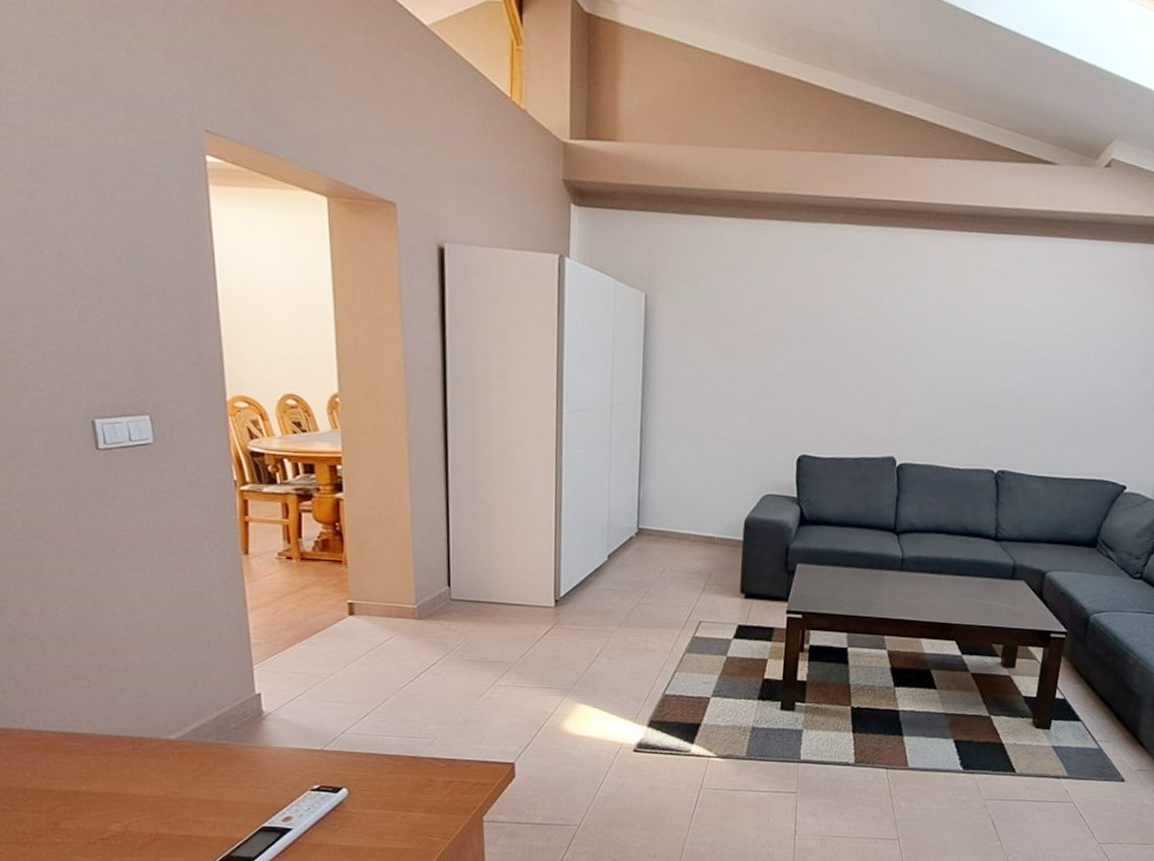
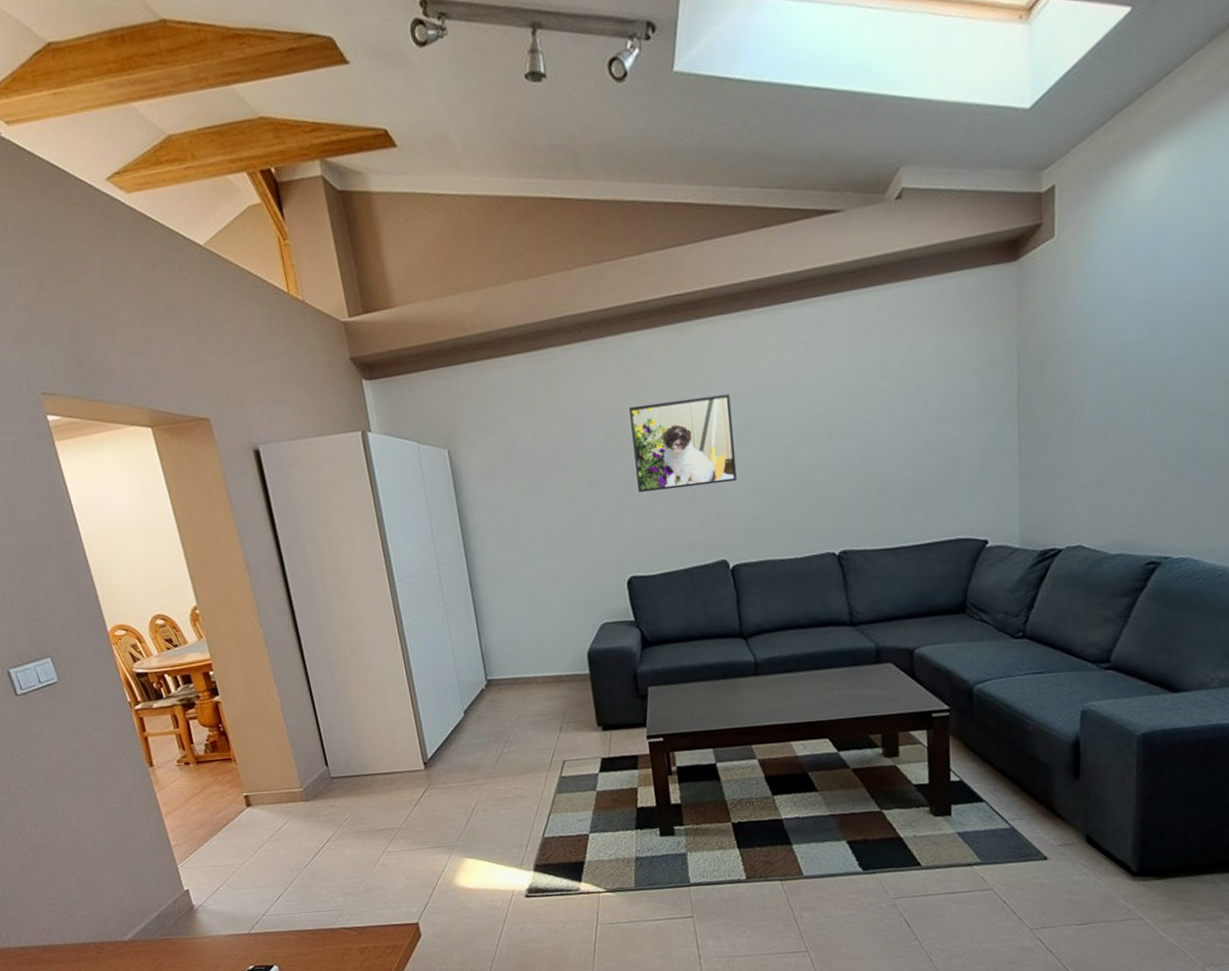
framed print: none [825,294,927,386] -> present [629,393,737,493]

